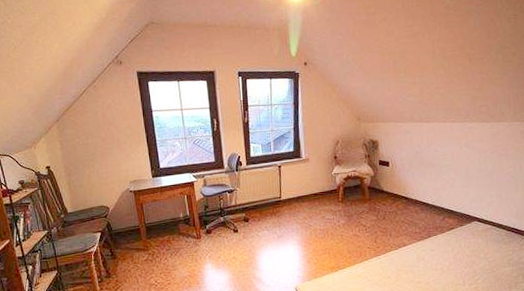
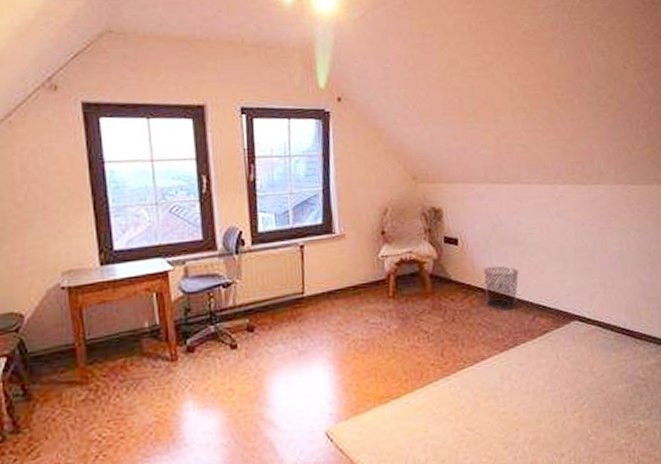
waste bin: none [407,181,434,213] -> present [483,266,519,310]

